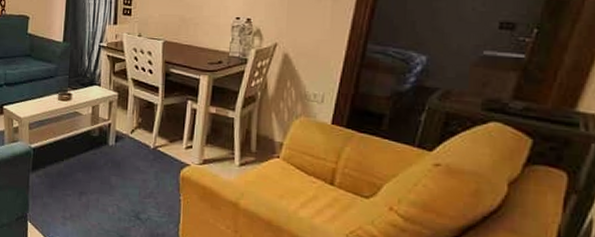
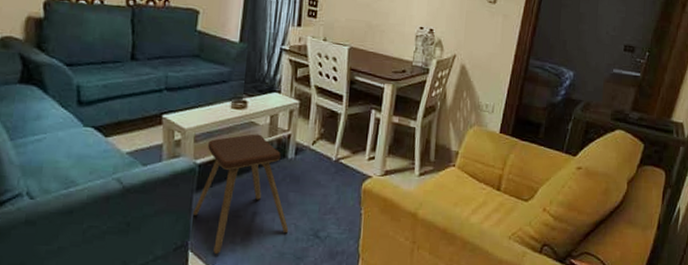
music stool: none [30,122,112,227] -> present [193,134,289,255]

